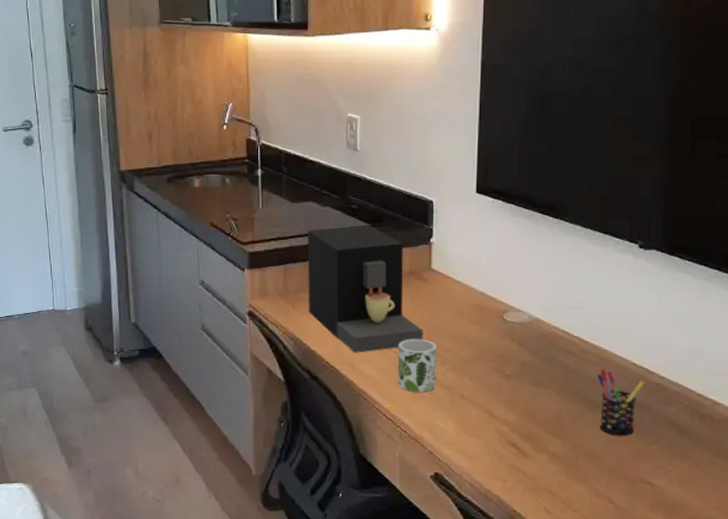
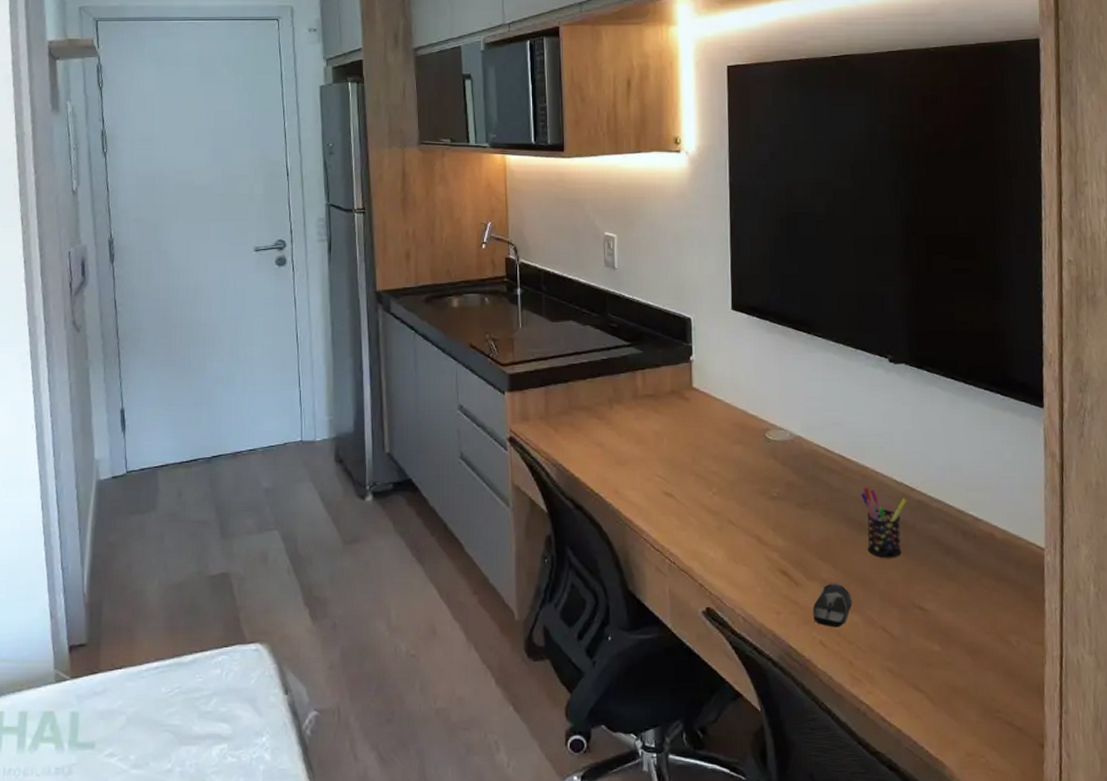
coffee maker: present [307,224,423,353] -> none [568,343,688,478]
mug: present [398,339,437,392] -> none [664,462,703,519]
computer mouse: none [540,456,579,496] -> present [813,583,852,628]

